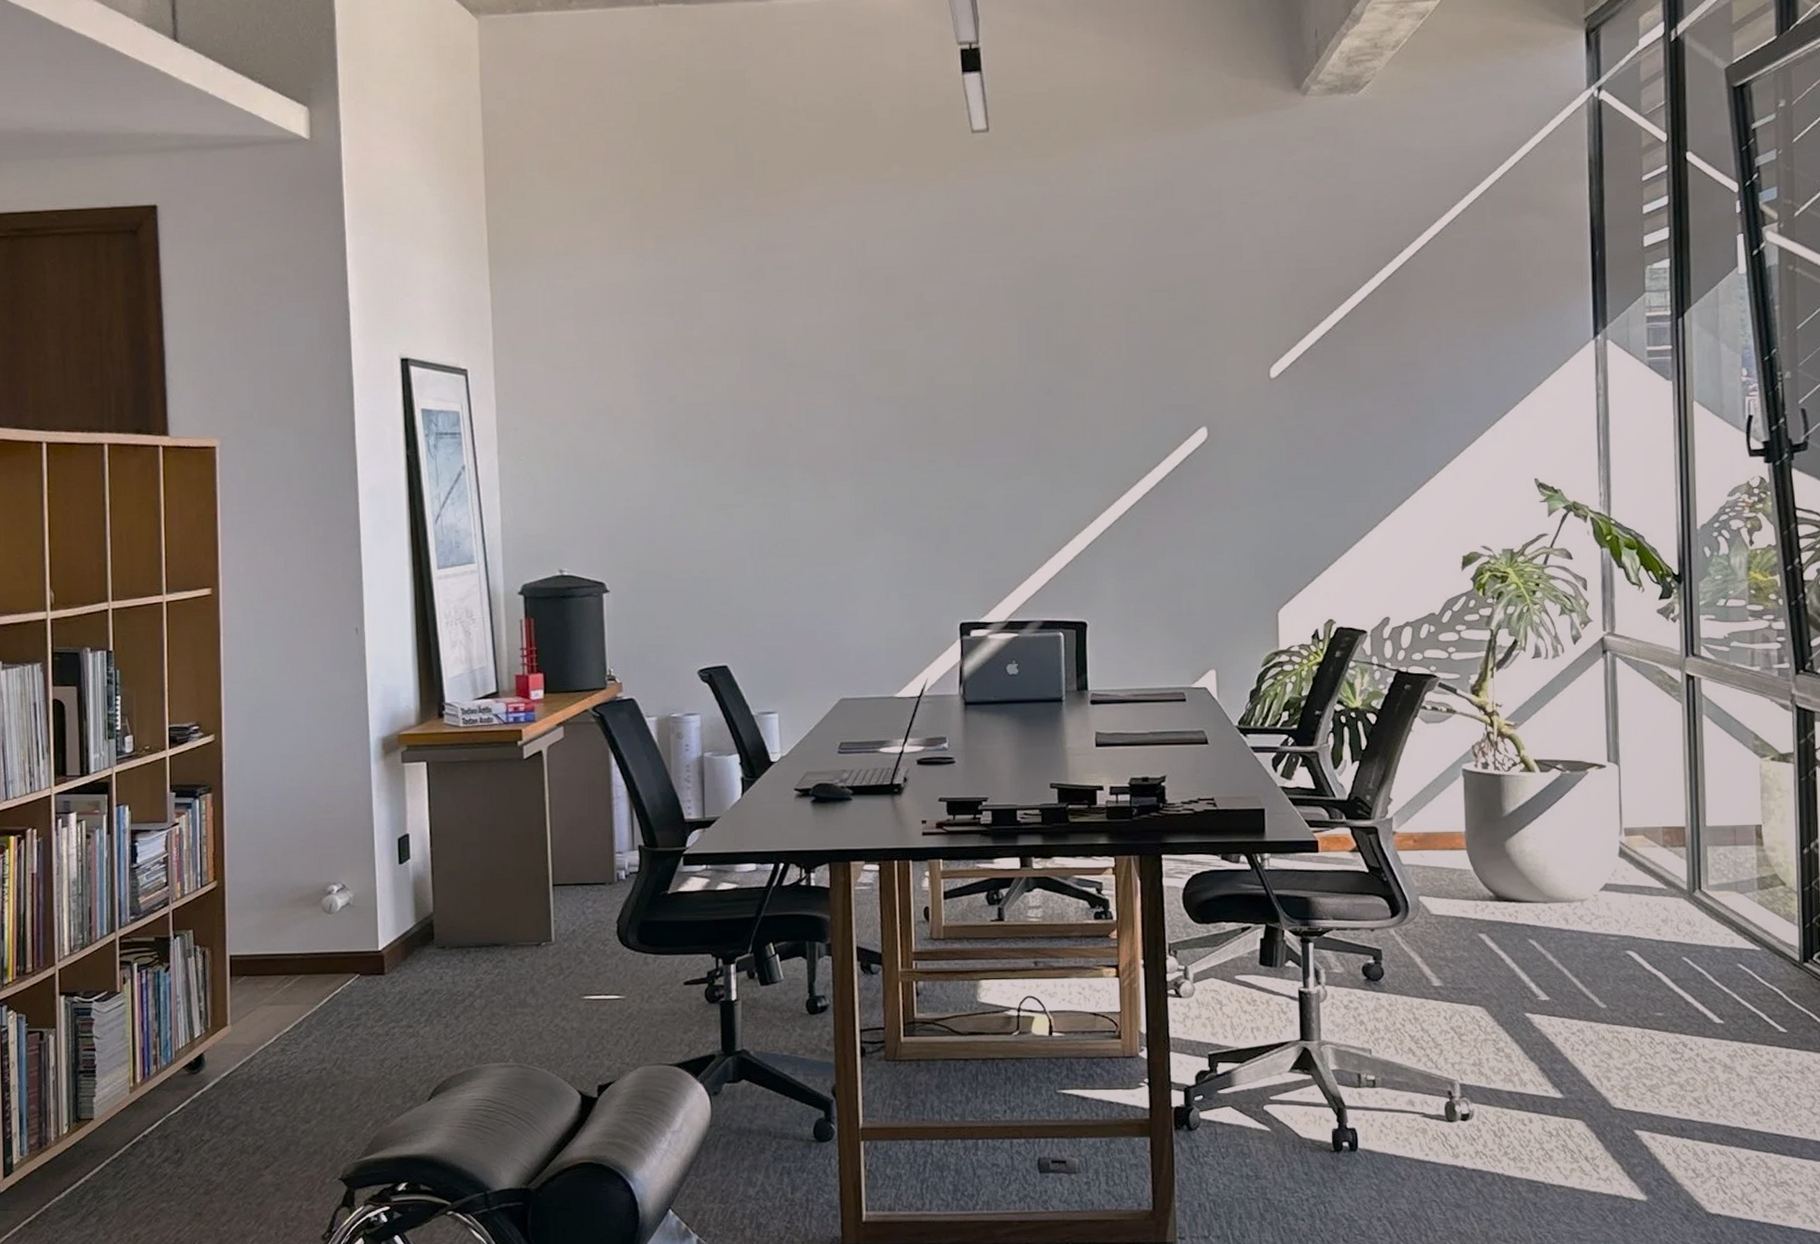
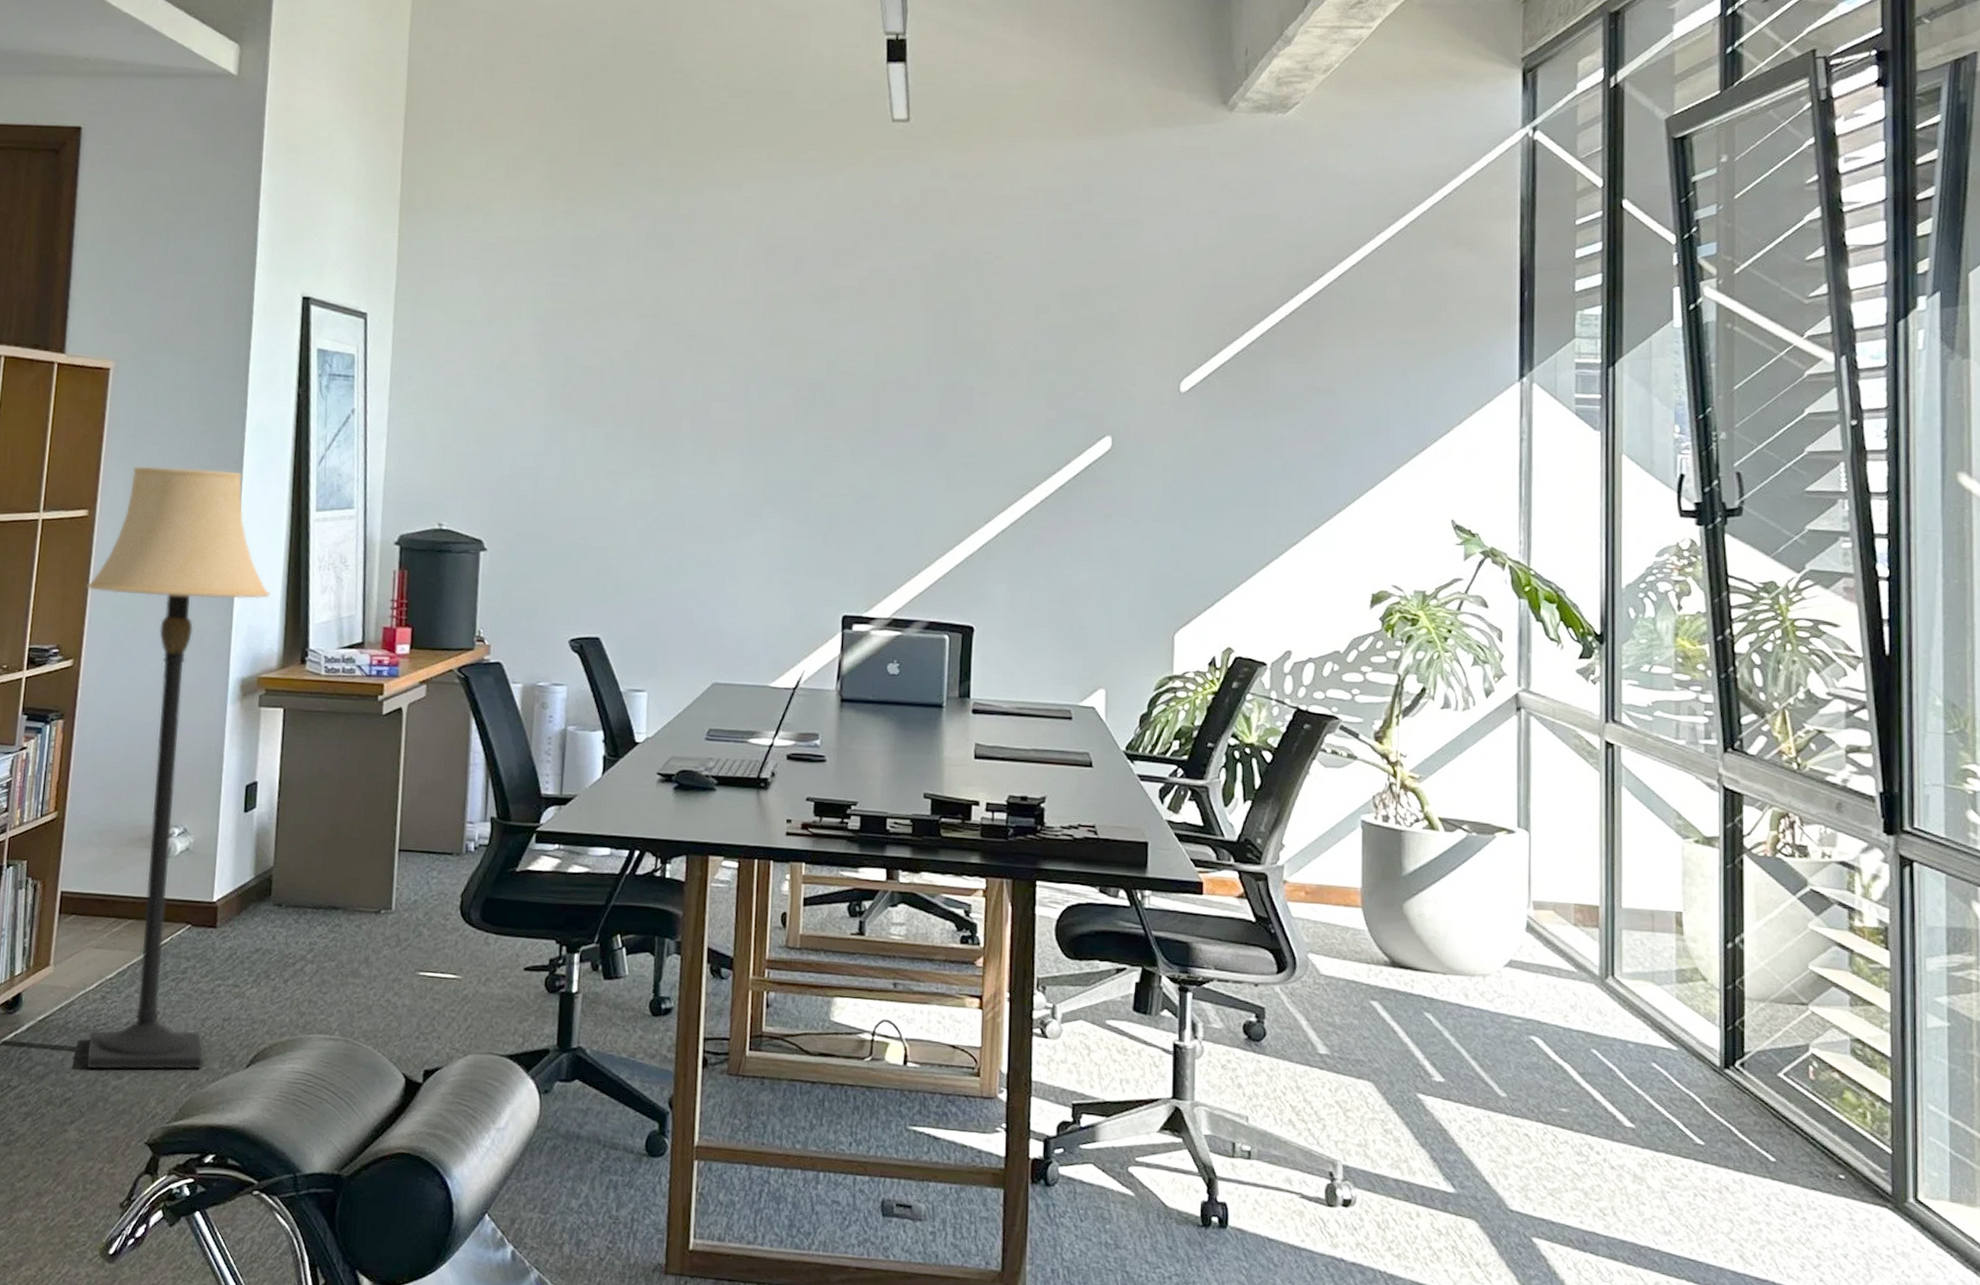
lamp: none [219,537,401,1117] -> present [86,466,271,1070]

